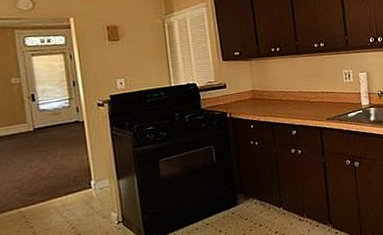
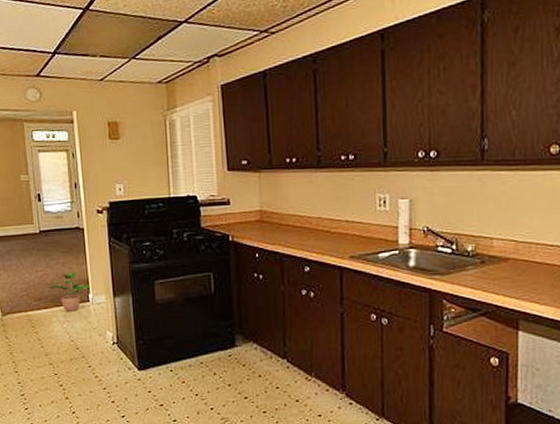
potted plant: none [45,161,93,202] -> present [49,271,91,312]

